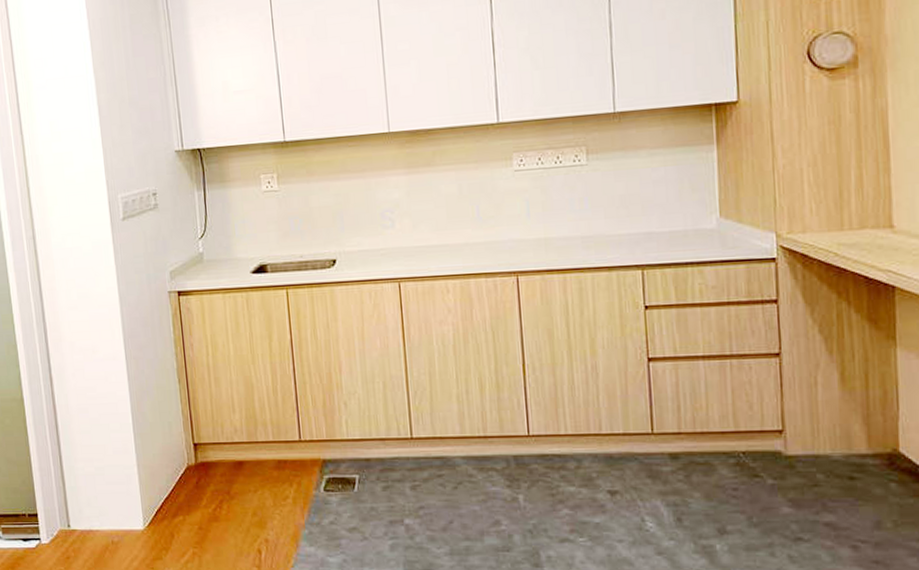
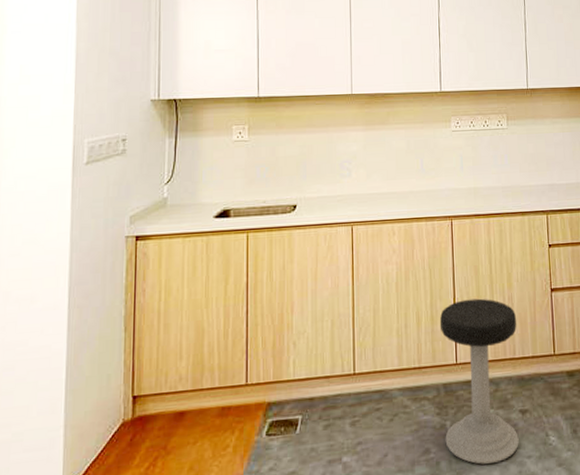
stool: none [506,366,607,542] -> present [439,298,519,465]

